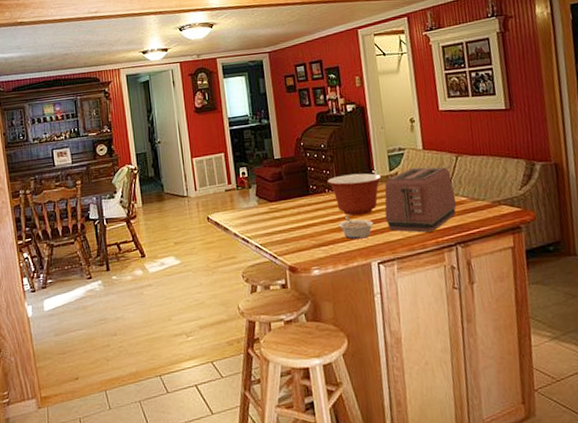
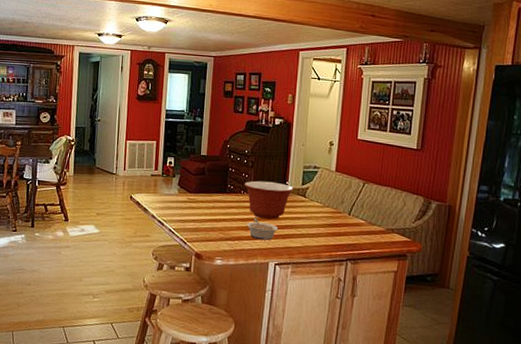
toaster: present [384,167,457,233] -> none [289,185,356,245]

